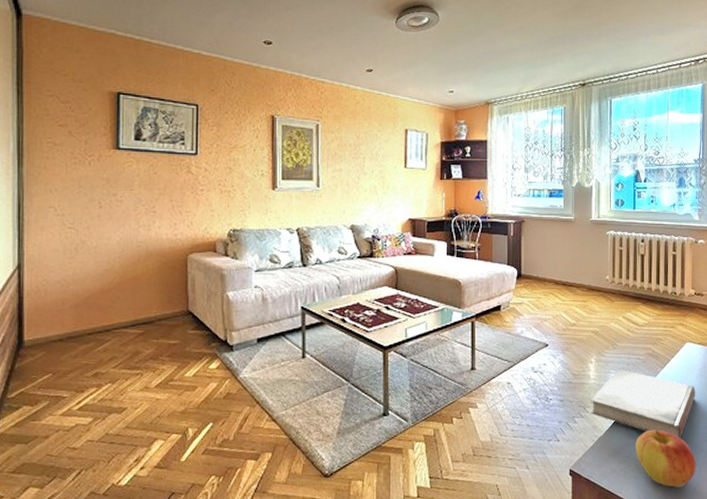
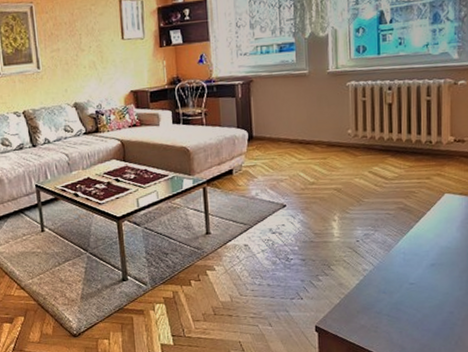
book: present [591,368,696,438] -> none [335,224,457,293]
apple: present [635,429,696,488] -> none [387,284,458,342]

